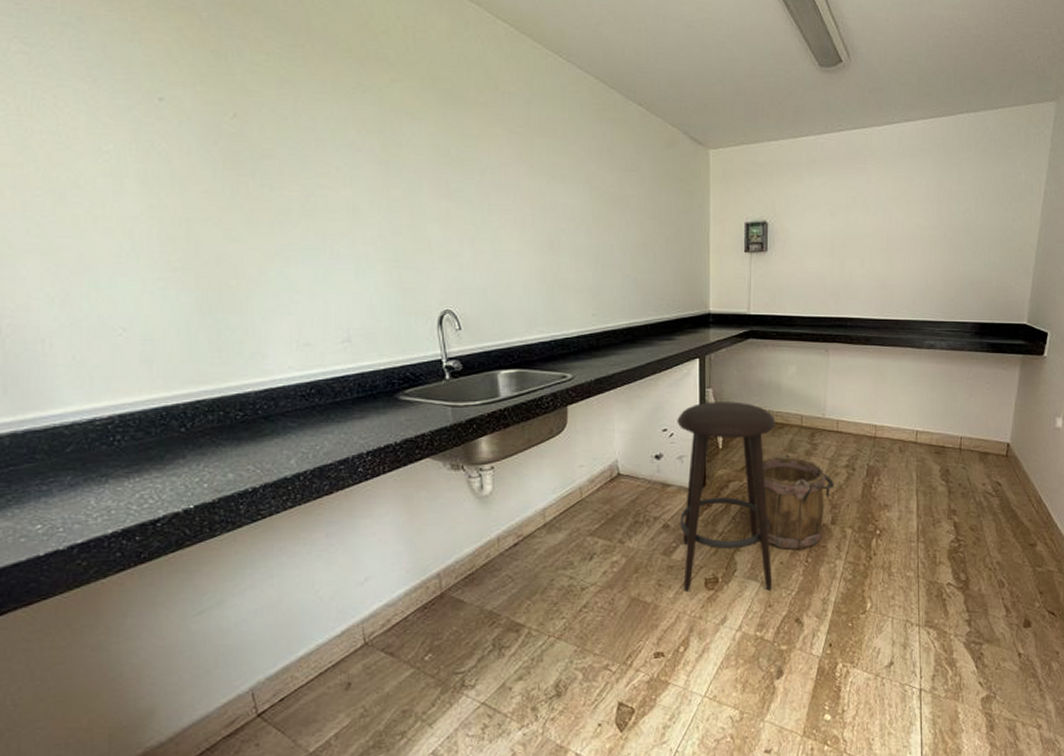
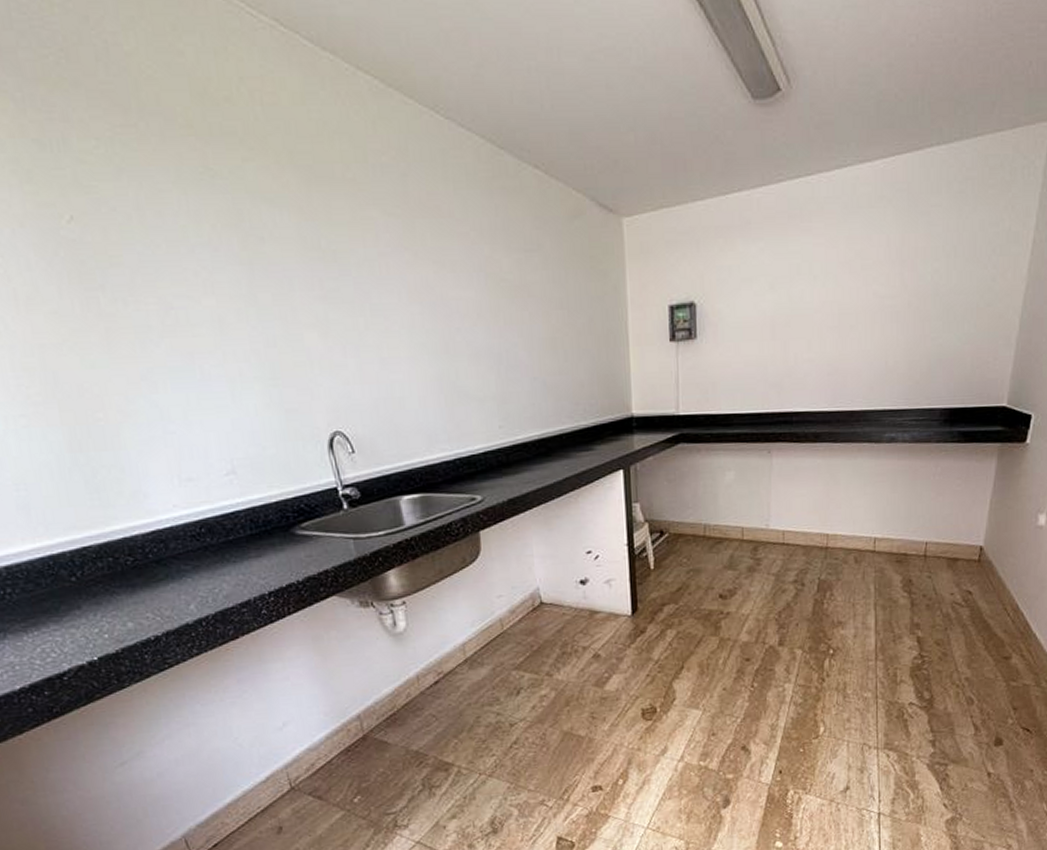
stool: present [677,401,776,591] -> none [602,516,716,723]
bucket: present [755,452,835,550] -> none [693,569,782,675]

